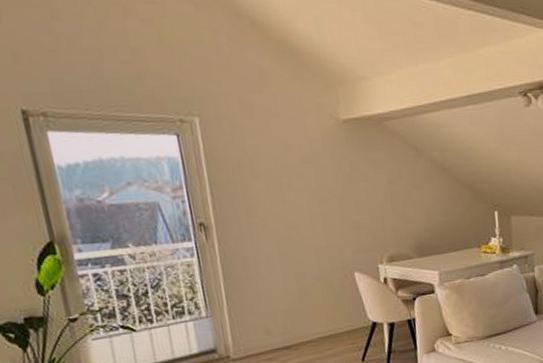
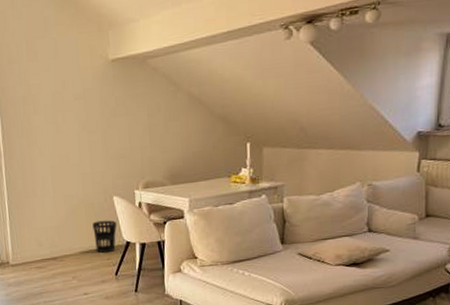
wastebasket: none [331,299,361,337] -> present [92,220,117,253]

